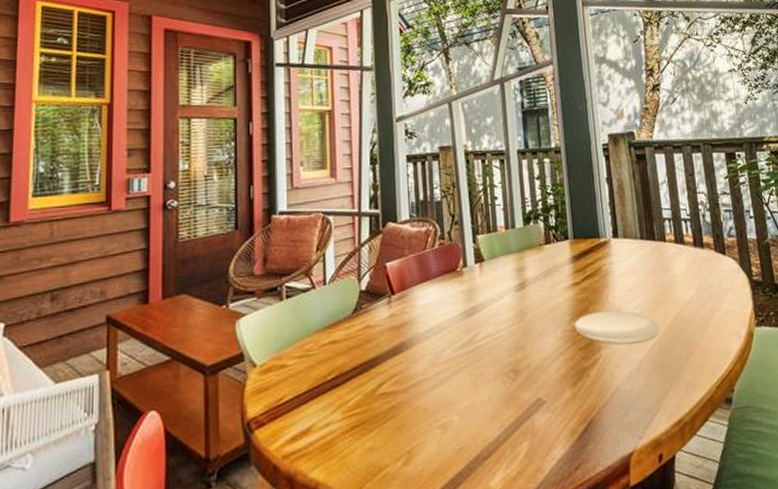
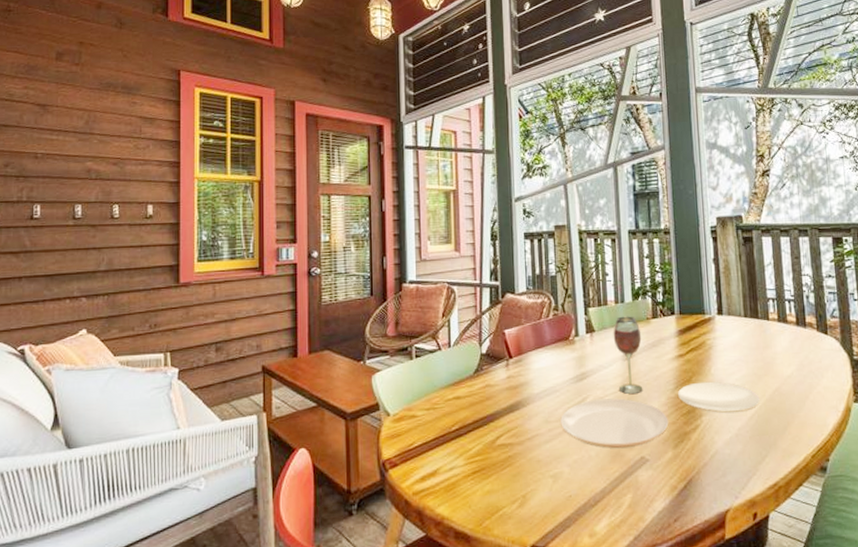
plate: none [449,333,566,391] -> present [560,398,669,449]
wineglass: none [503,242,538,329] -> present [613,316,643,394]

